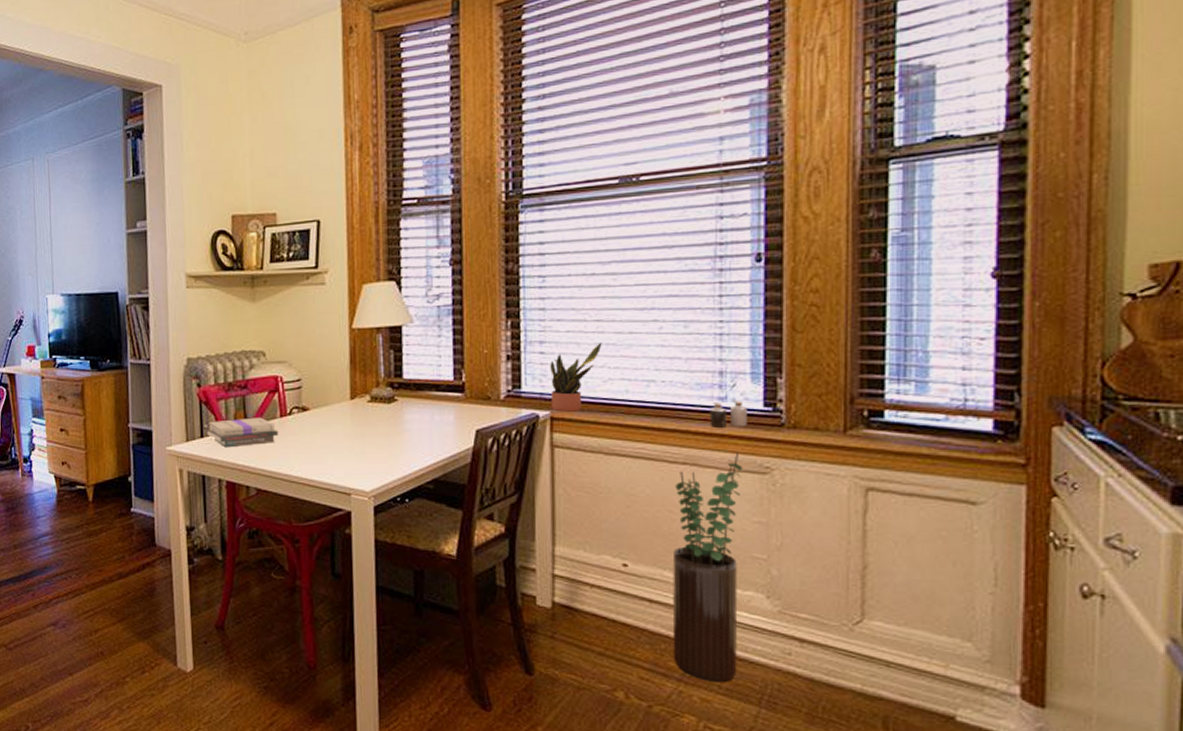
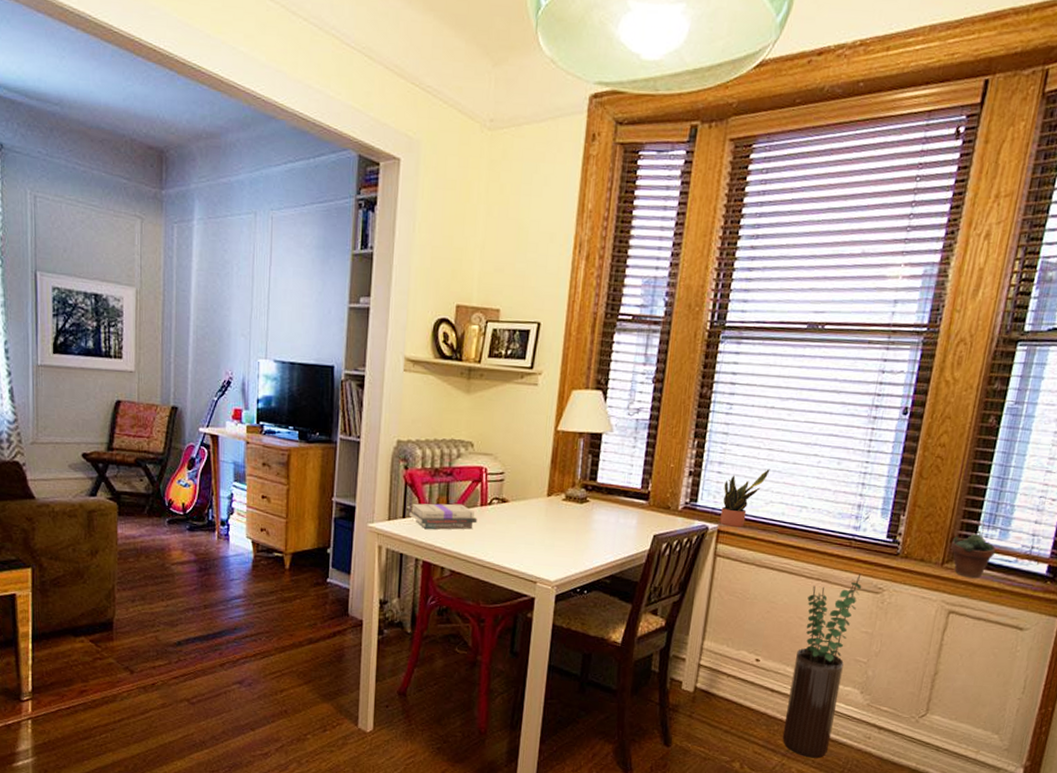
candle: present [709,399,747,429] -> none [843,529,874,553]
succulent plant: none [852,373,914,446] -> present [951,520,996,579]

